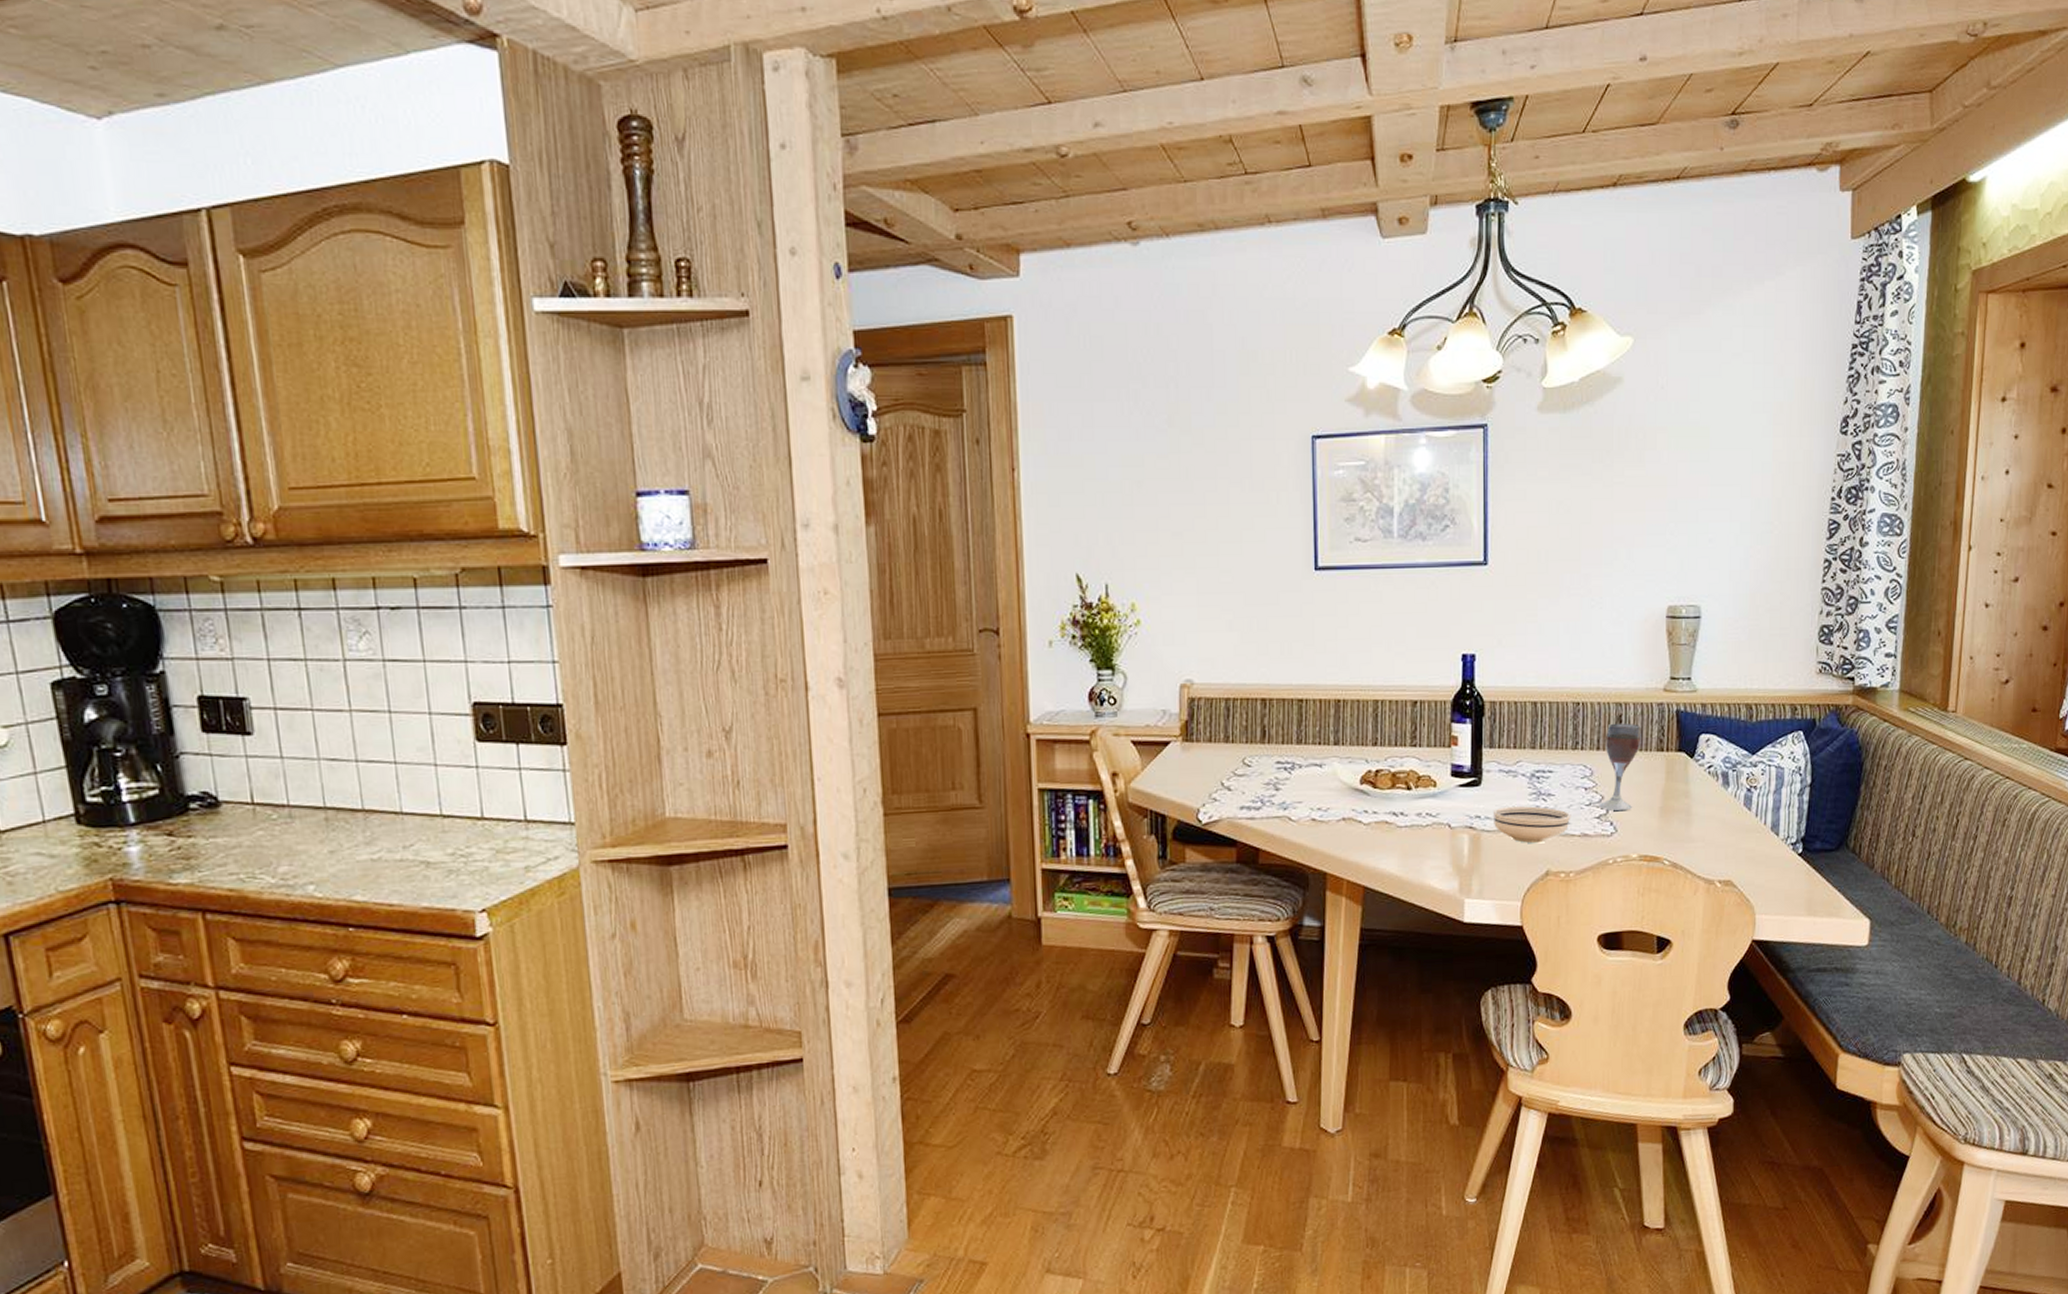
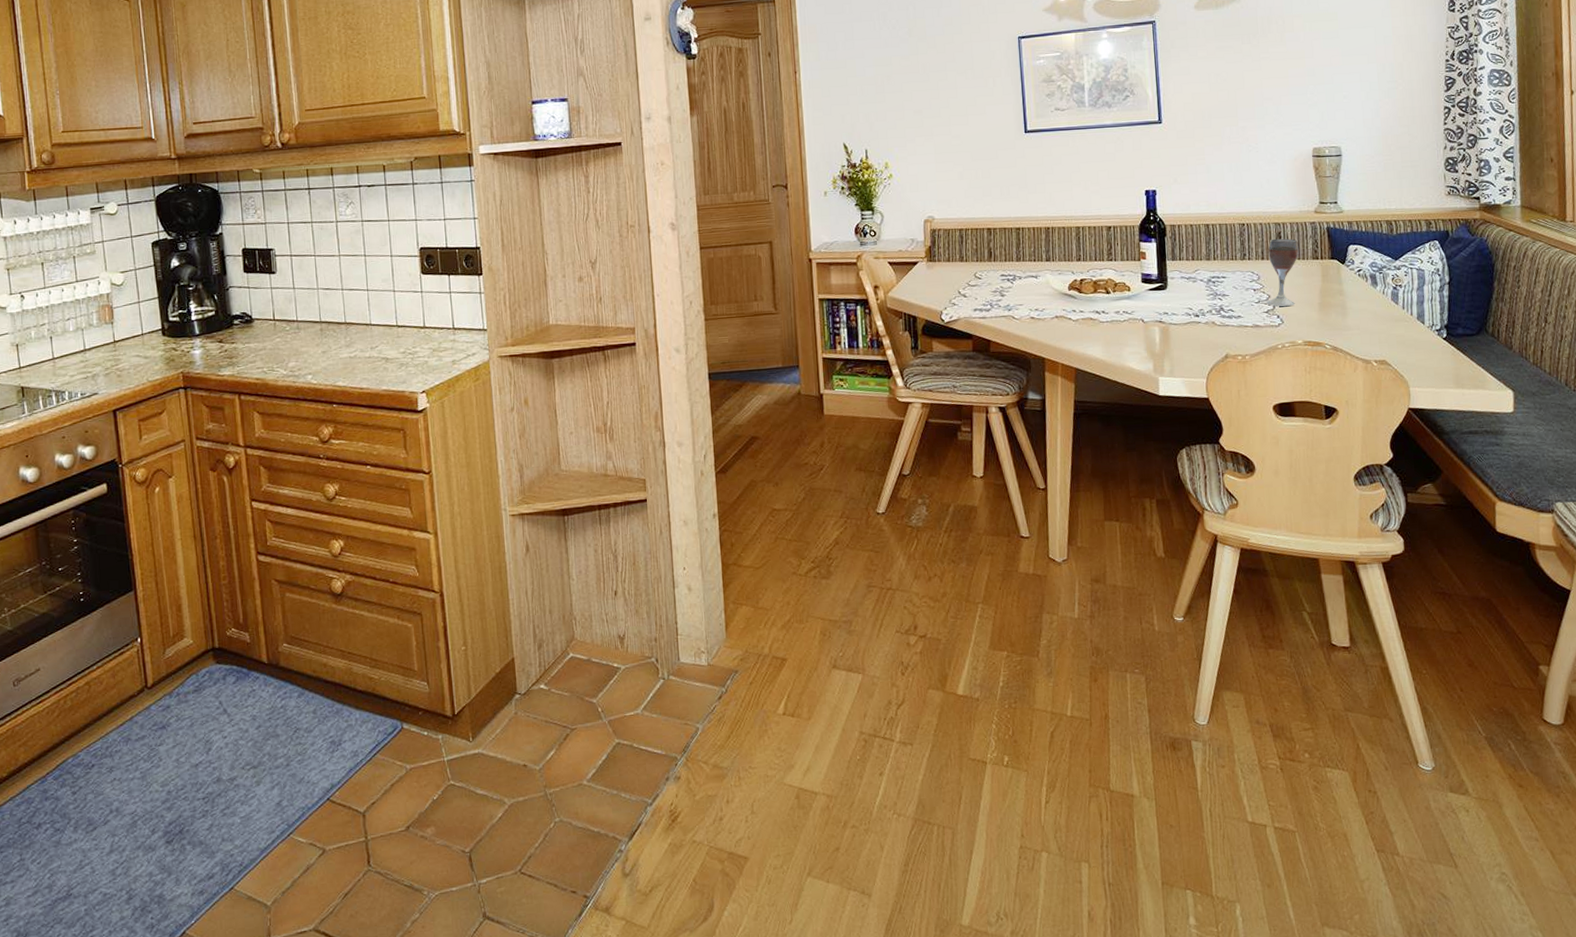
bowl: present [1492,806,1571,844] -> none [1178,304,1244,333]

